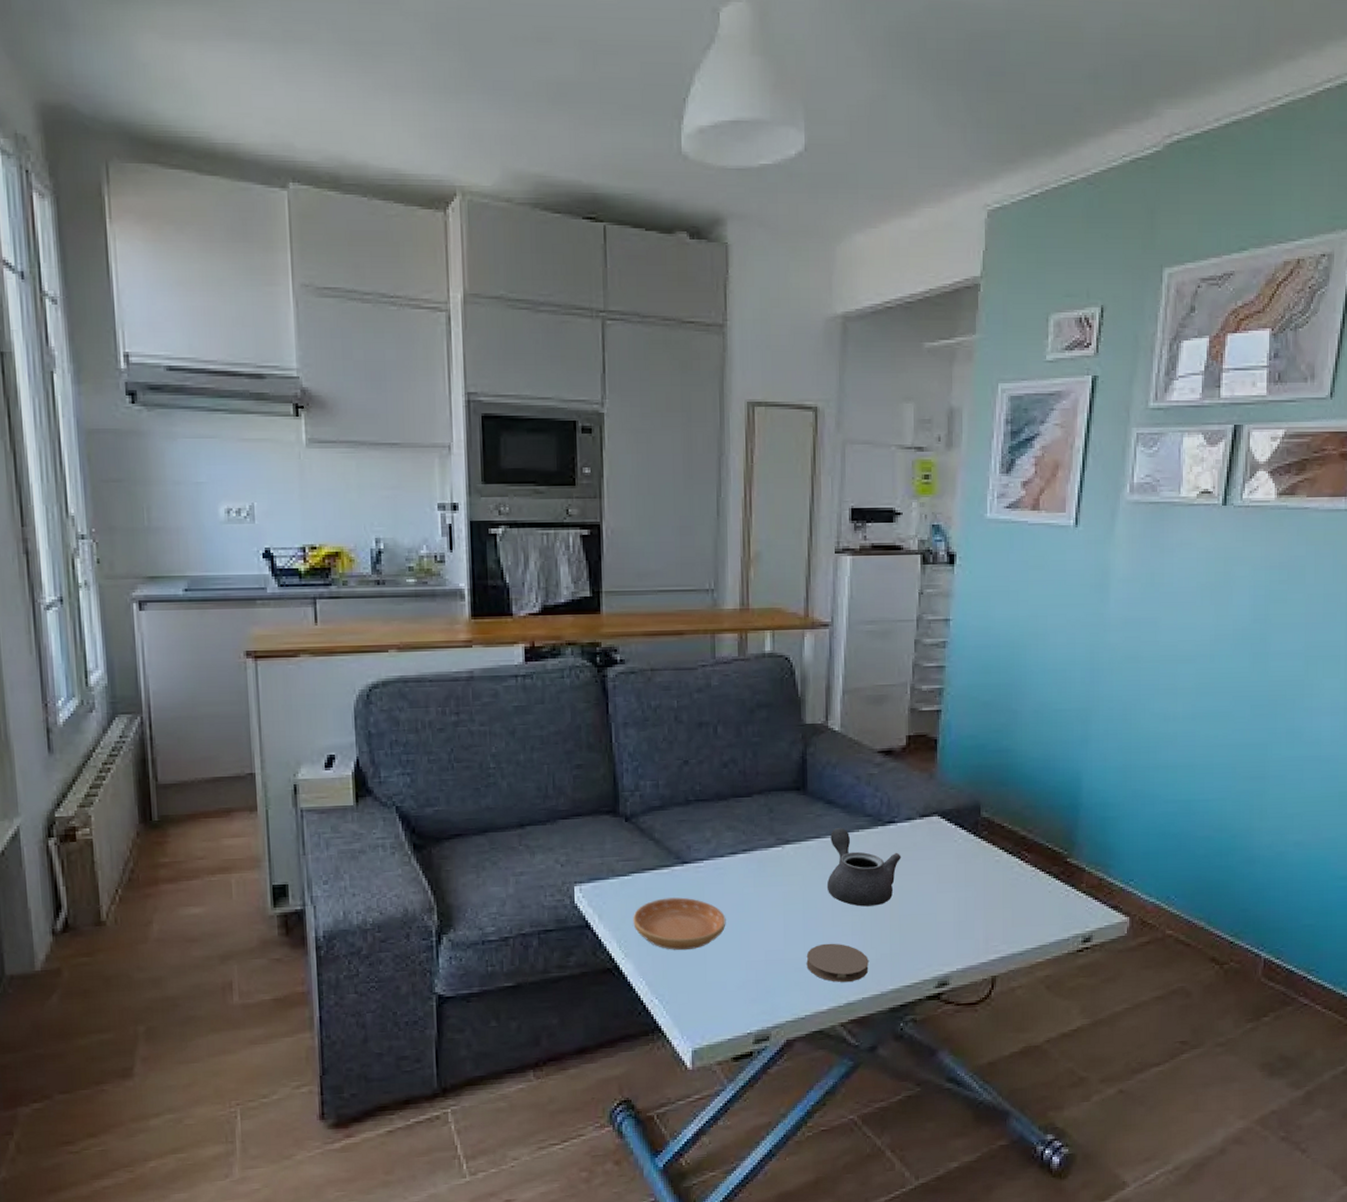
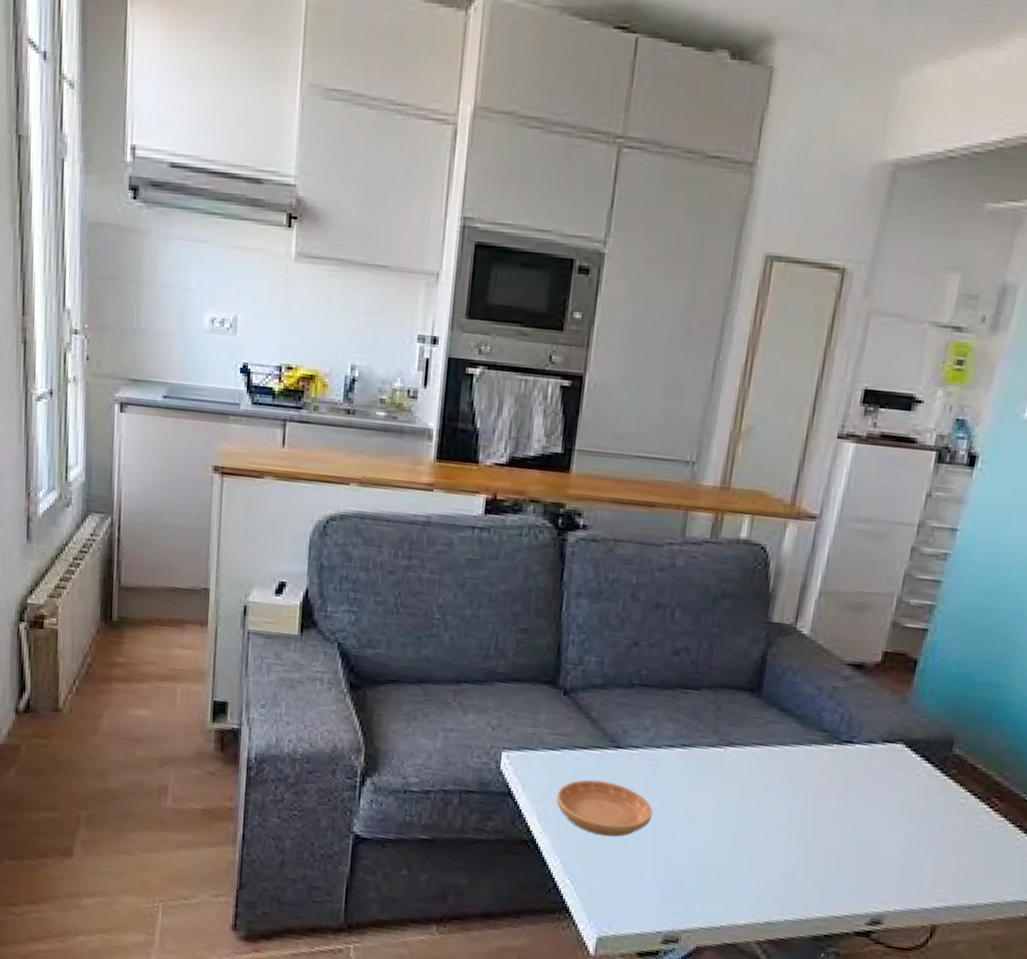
coaster: present [806,943,869,983] -> none [730,856,799,901]
teapot: present [826,828,902,907] -> none [765,738,854,828]

